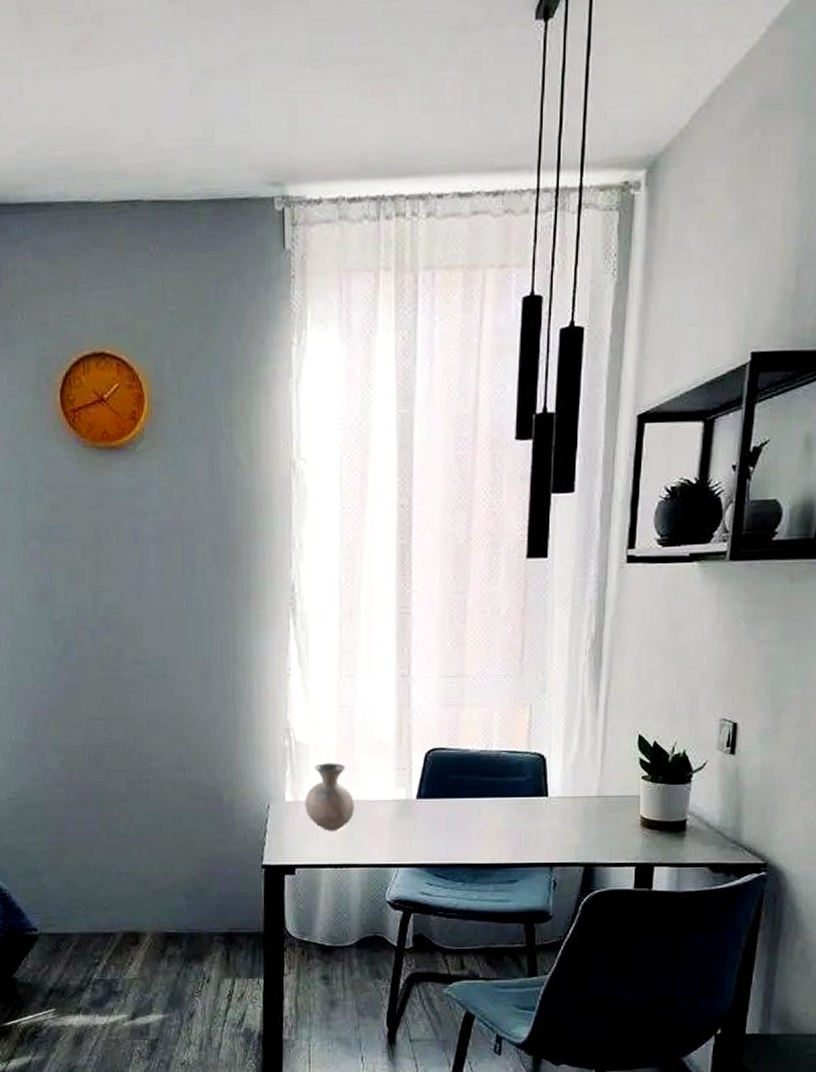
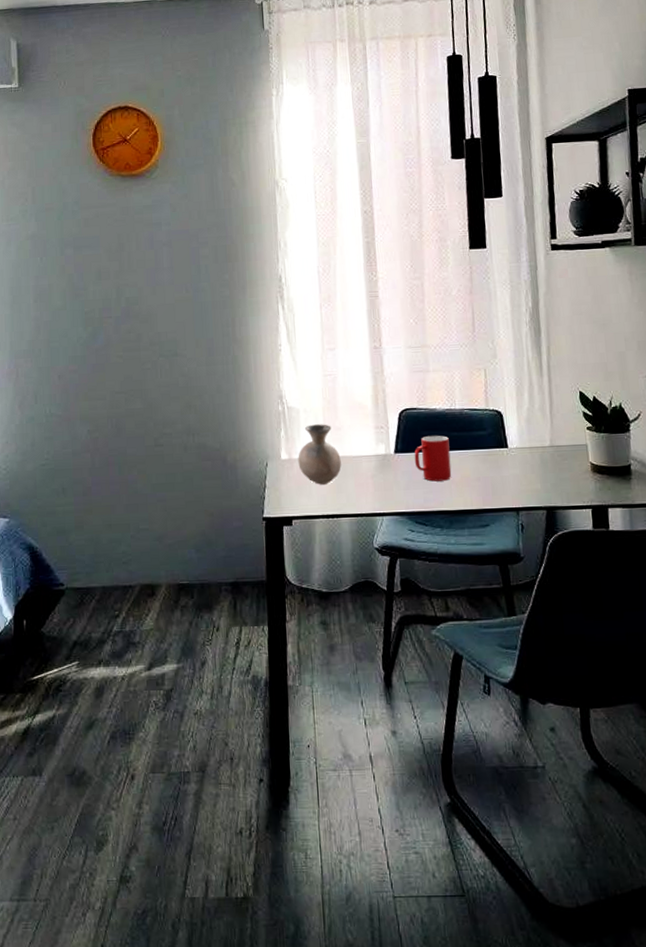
cup: none [439,780,481,831] -> present [414,436,452,482]

